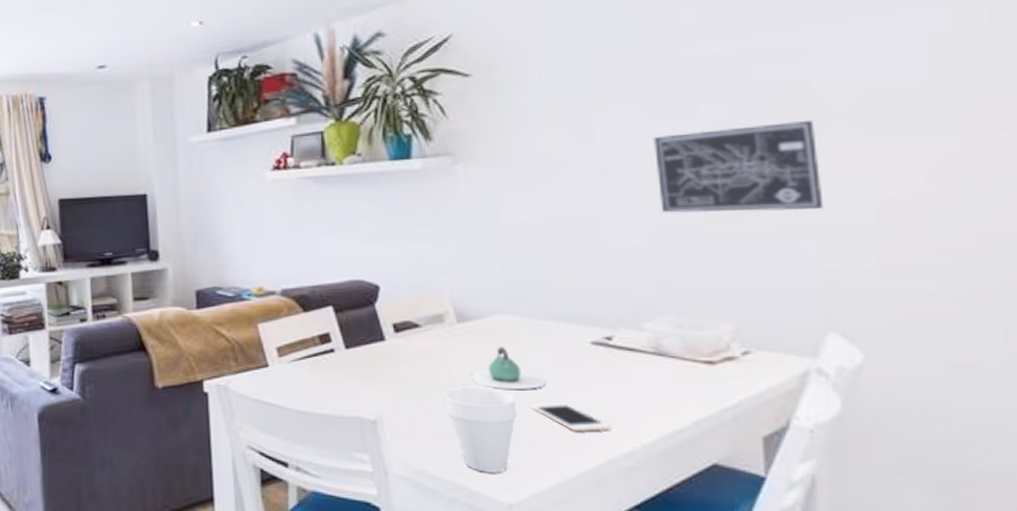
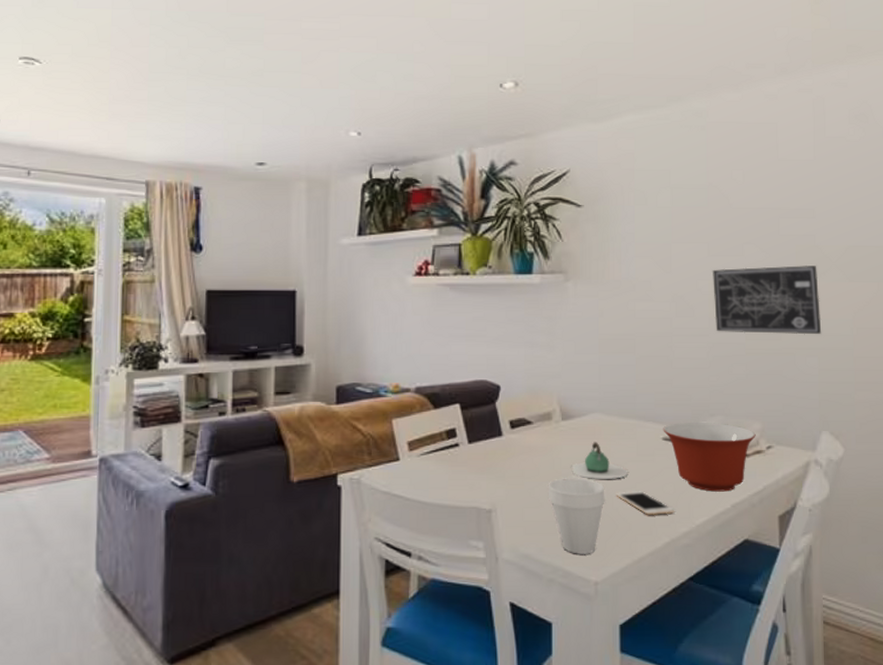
mixing bowl: none [591,322,725,406] -> present [663,422,756,492]

